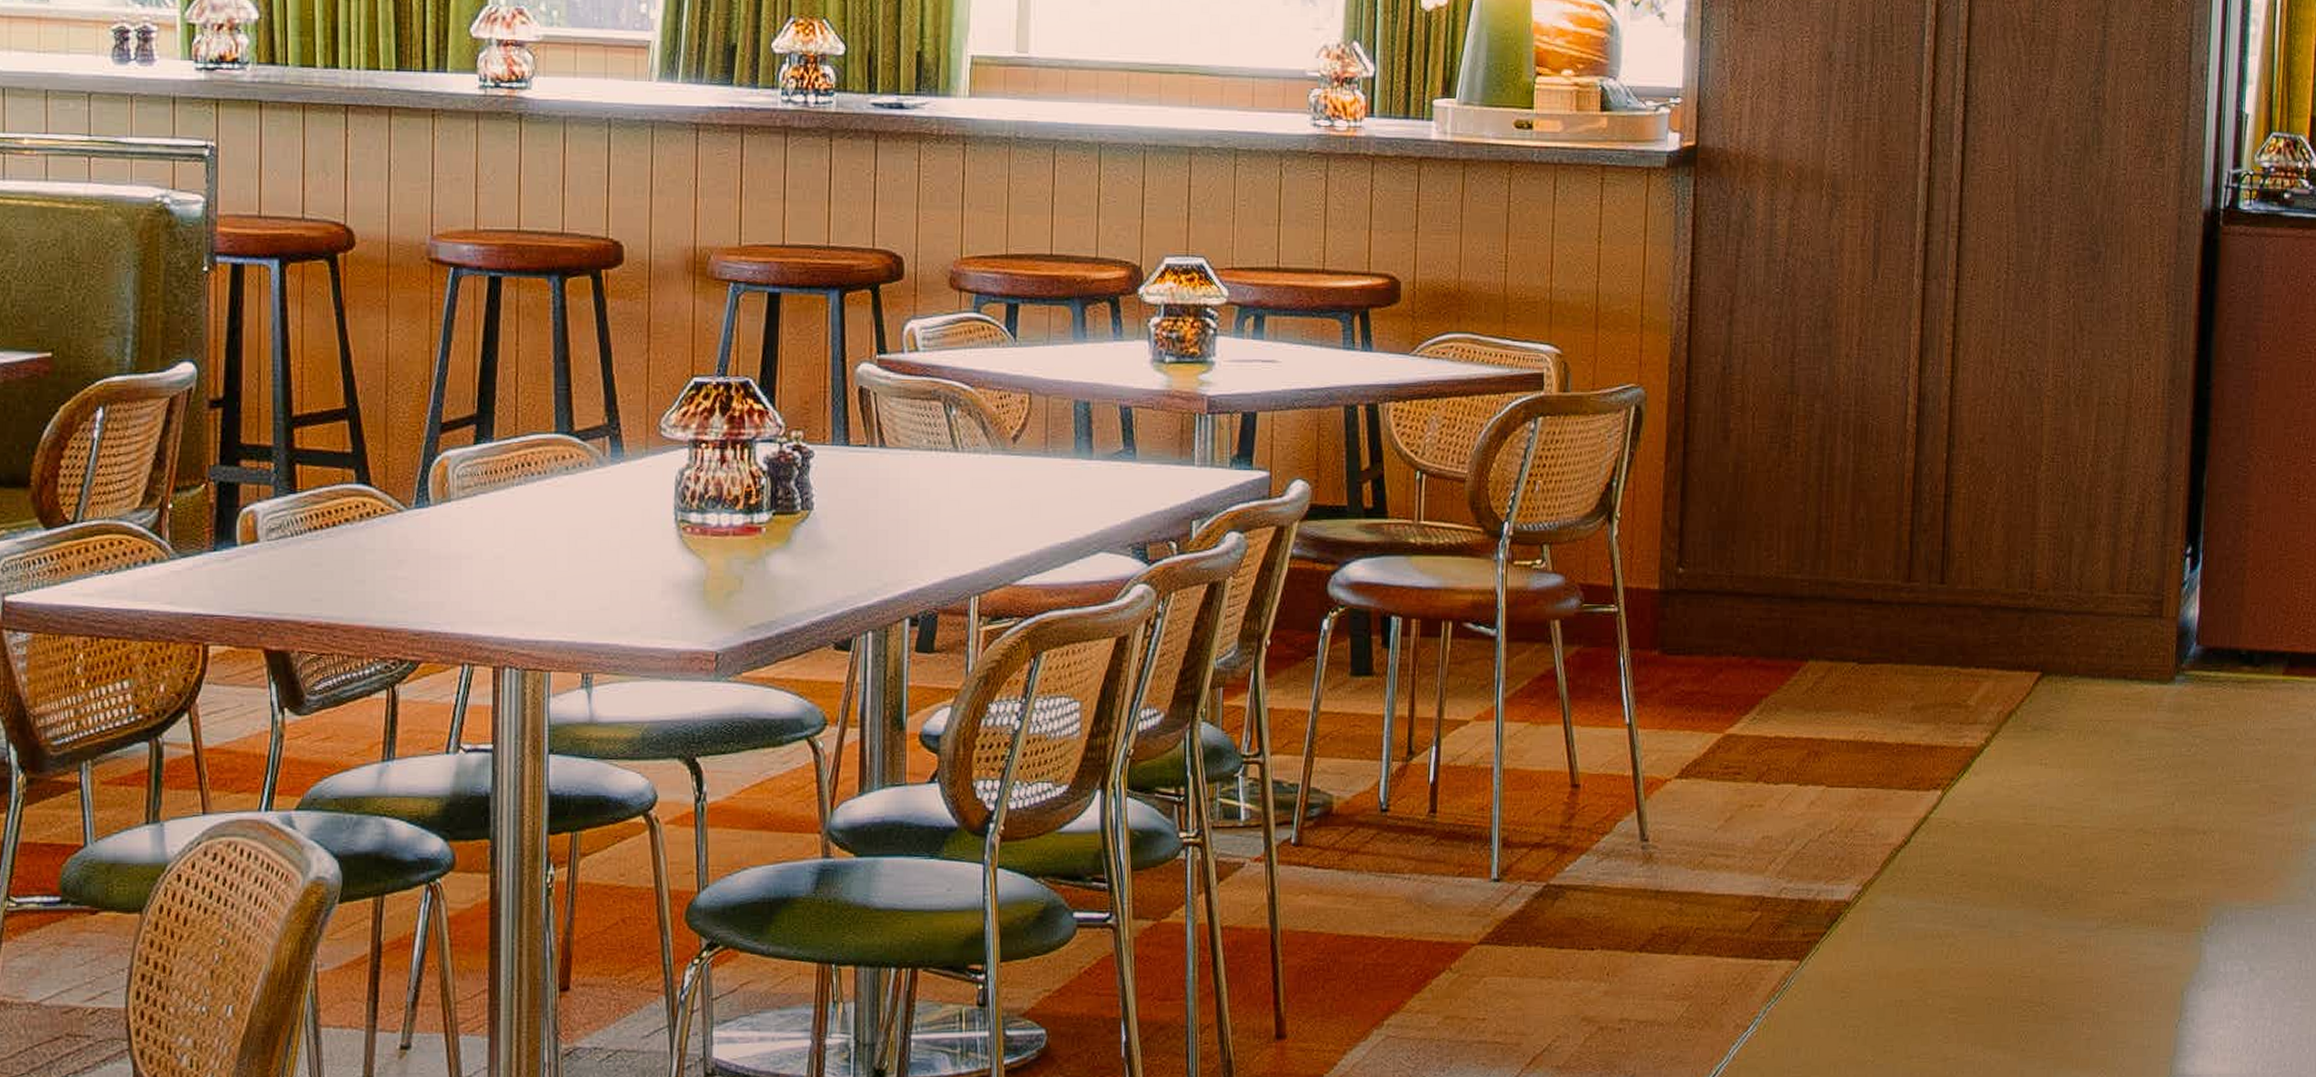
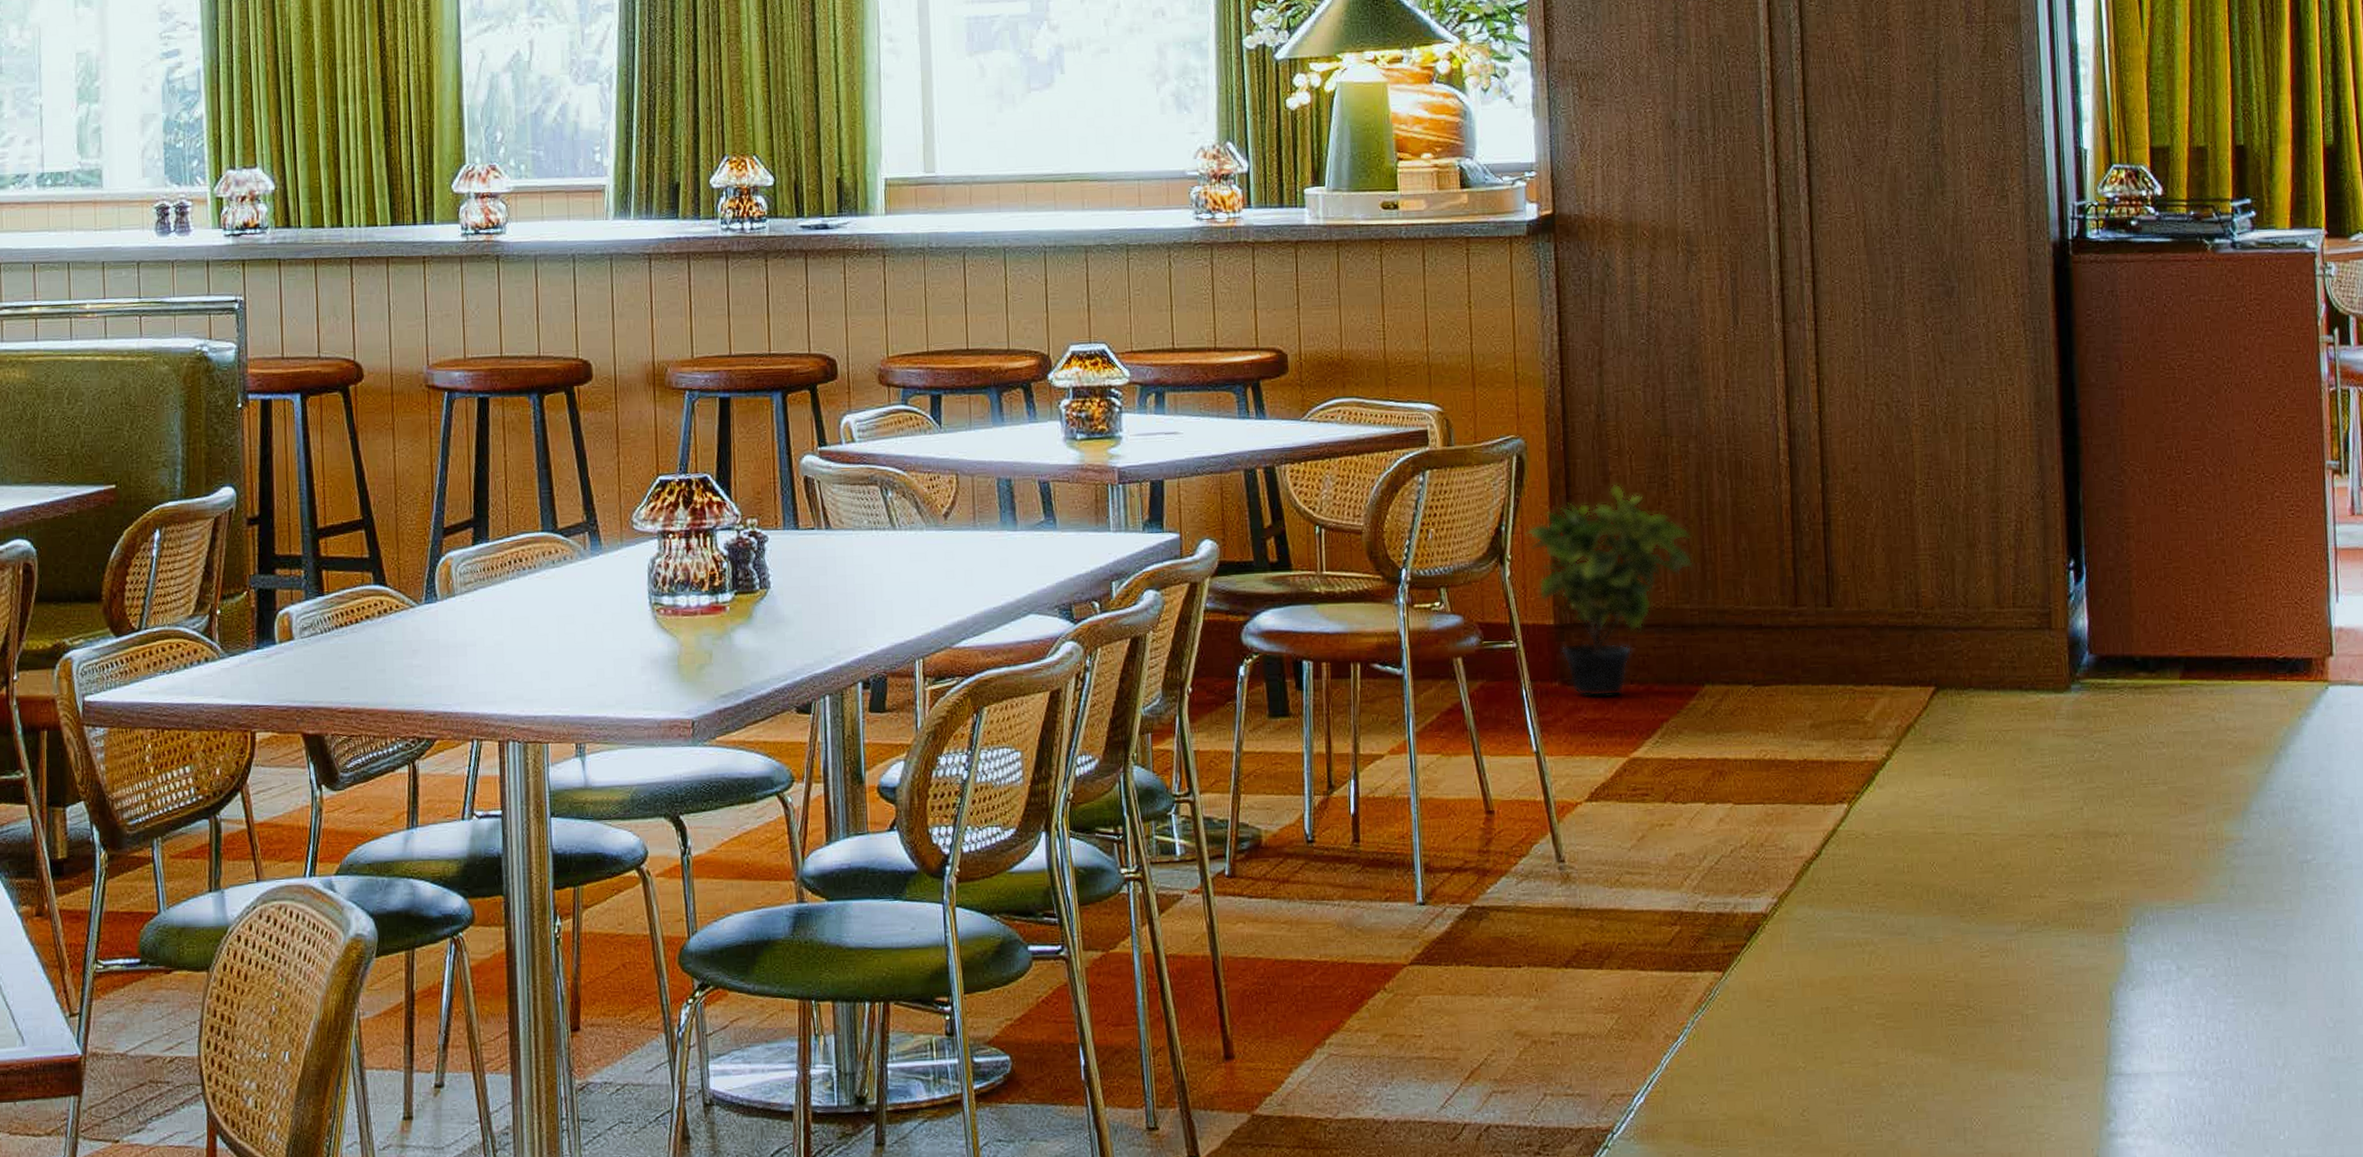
potted plant: none [1635,442,1809,668] -> present [1524,484,1693,697]

